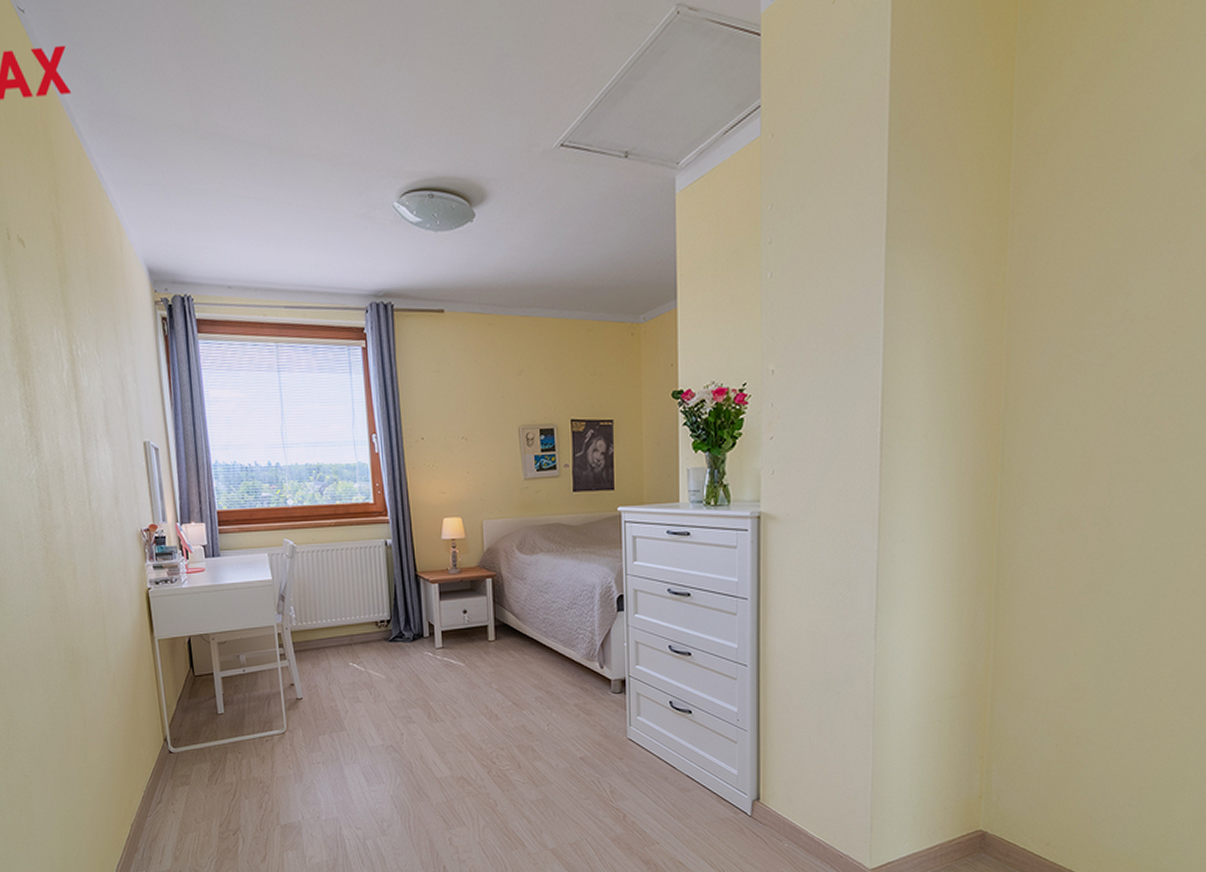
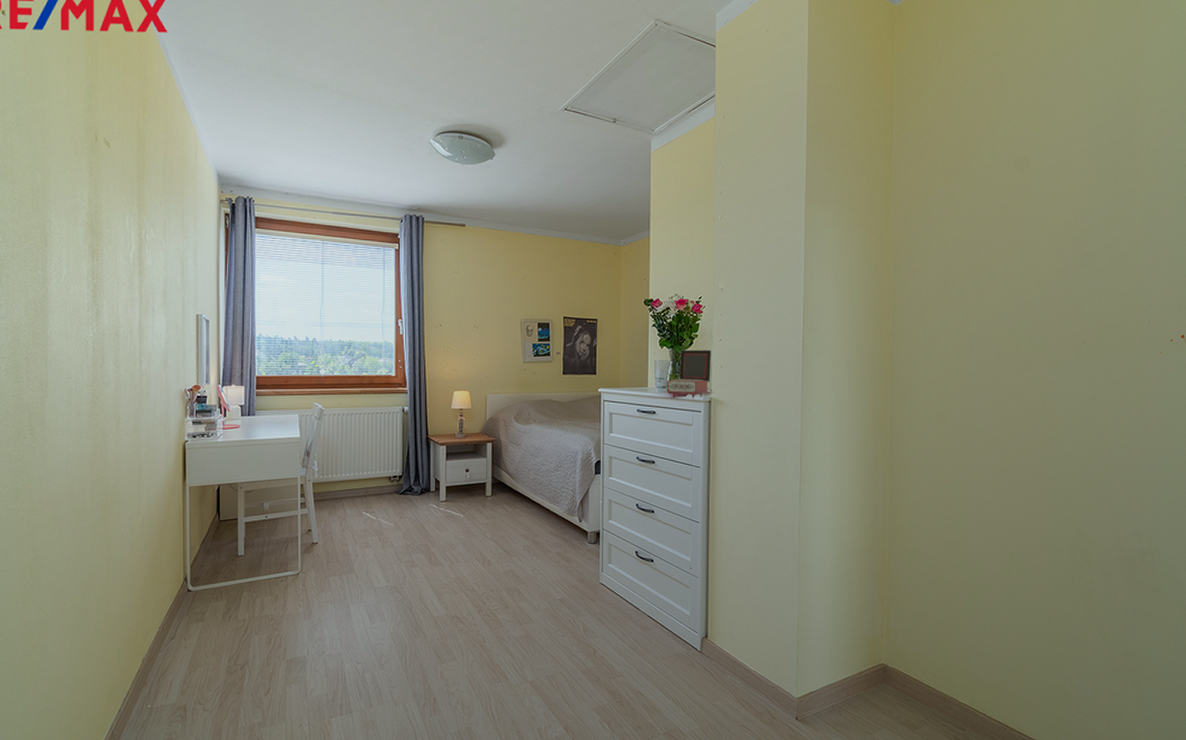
jewelry box: none [703,451,760,515] -> present [666,349,711,399]

